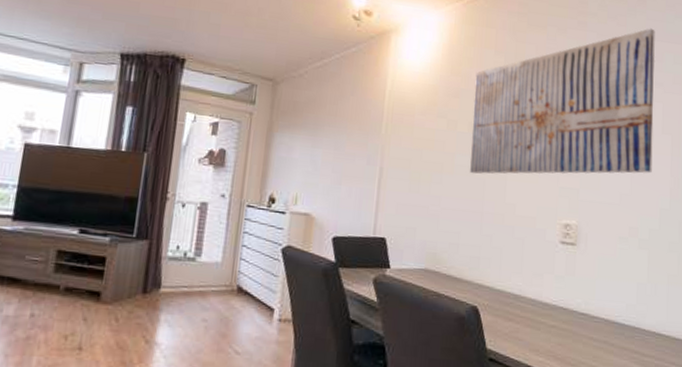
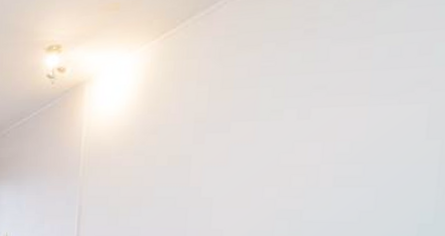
wall art: present [470,28,656,174] -> none [170,17,421,203]

